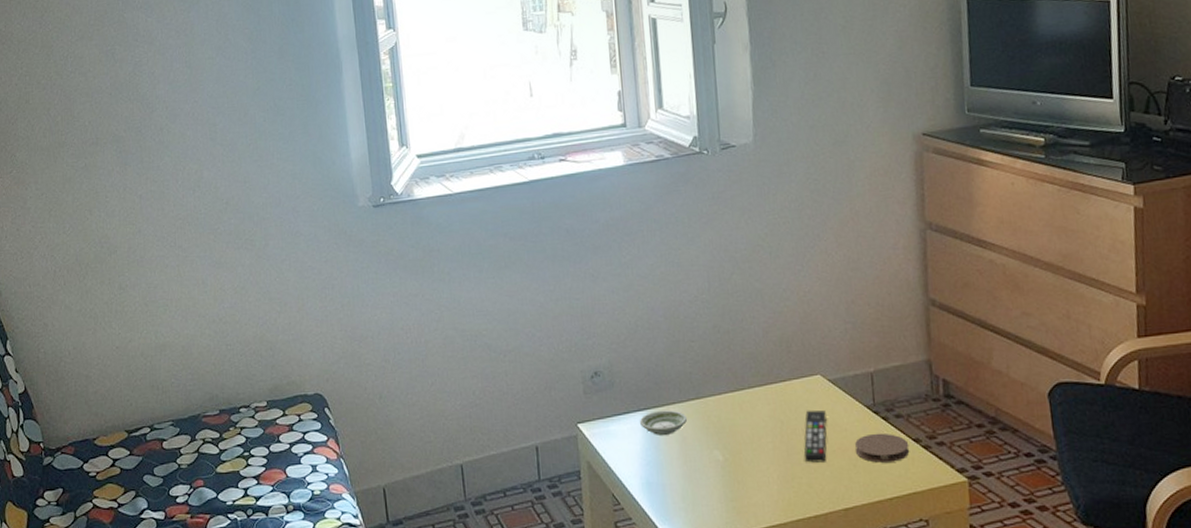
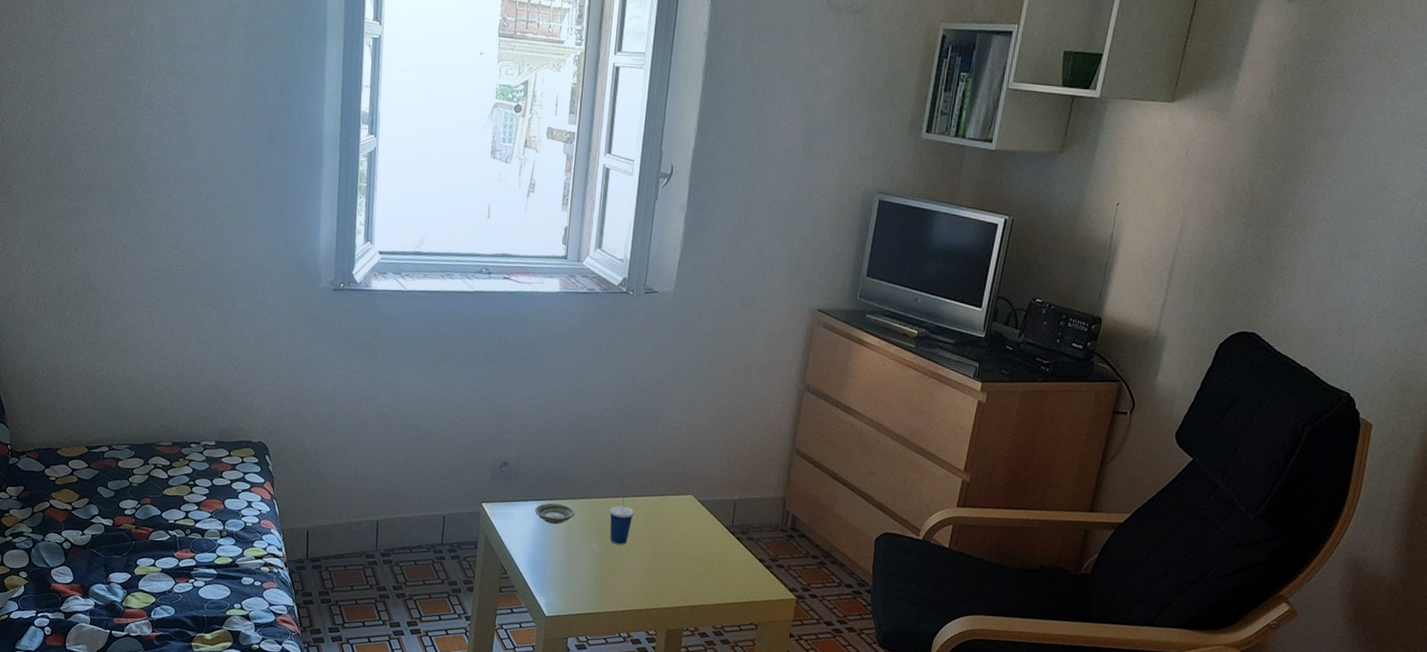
cup: none [726,389,757,449] -> present [609,496,635,545]
remote control: present [803,409,827,463] -> none [666,522,691,566]
coaster: present [855,433,910,463] -> none [709,549,755,575]

